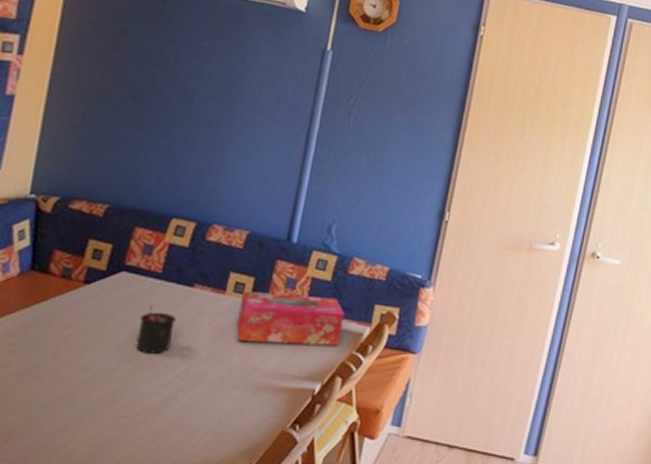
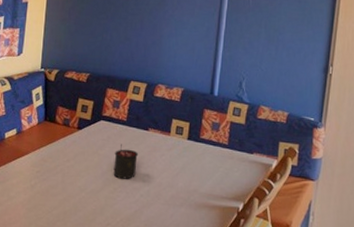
tissue box: present [236,291,345,346] -> none [179,133,257,174]

